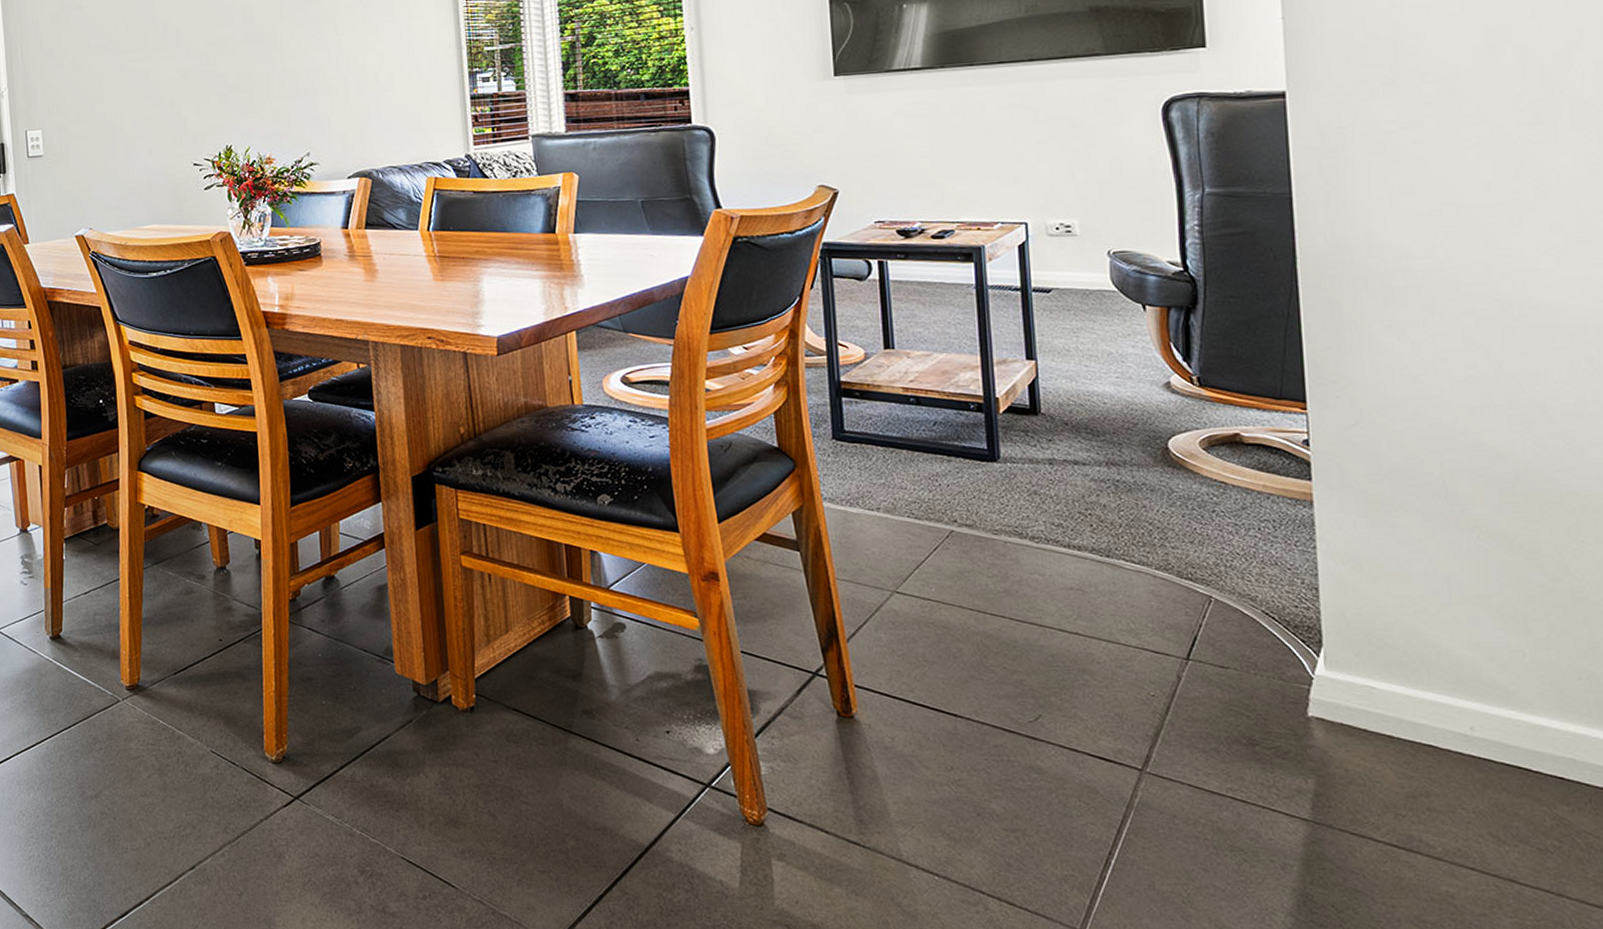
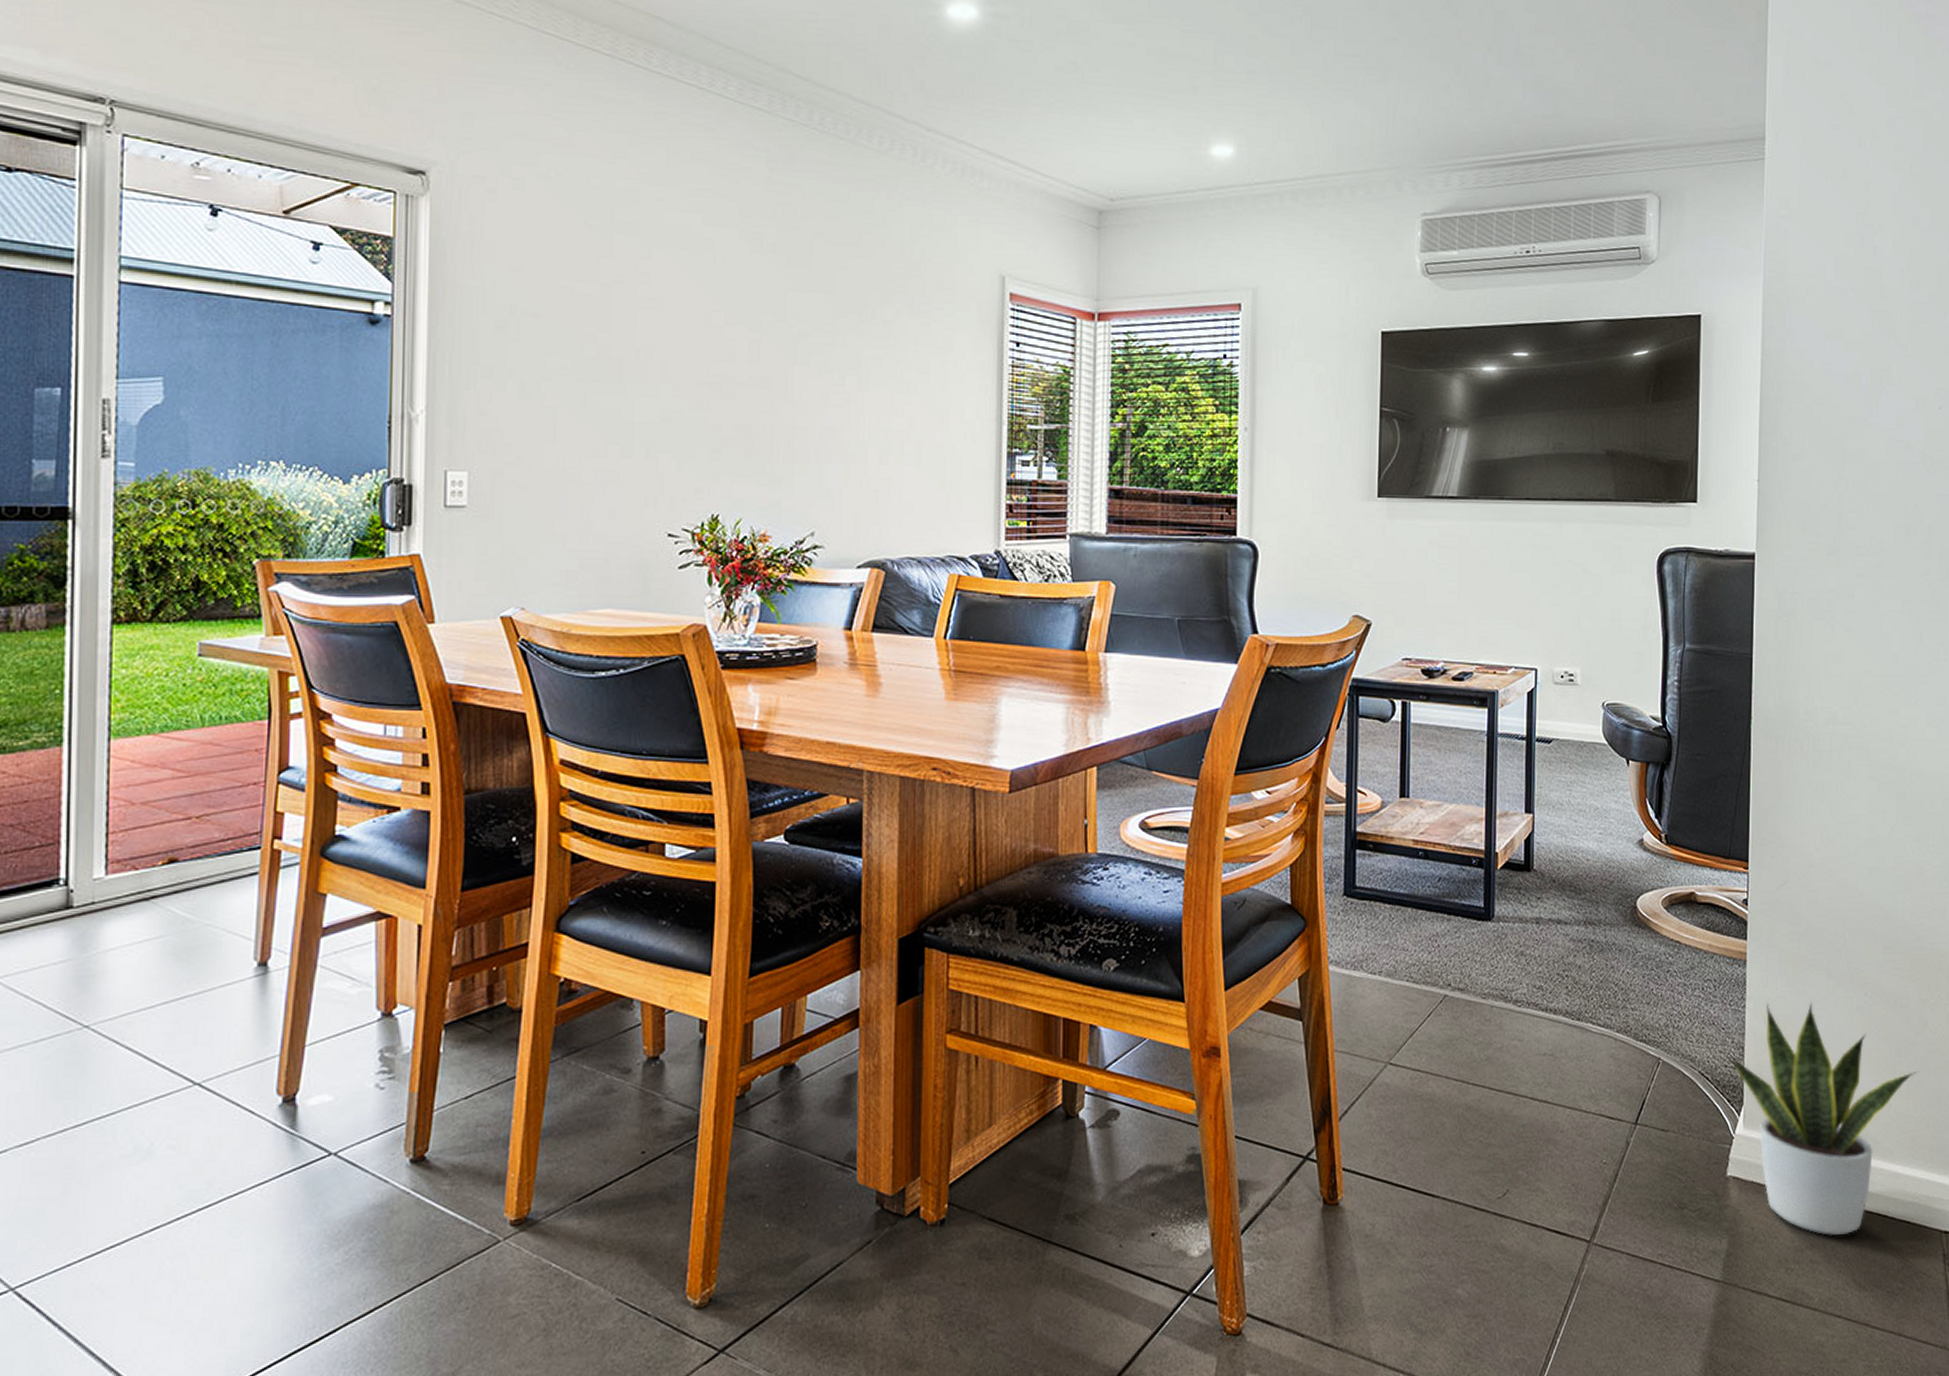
potted plant: none [1298,544,1561,786] -> present [1728,1001,1918,1236]

